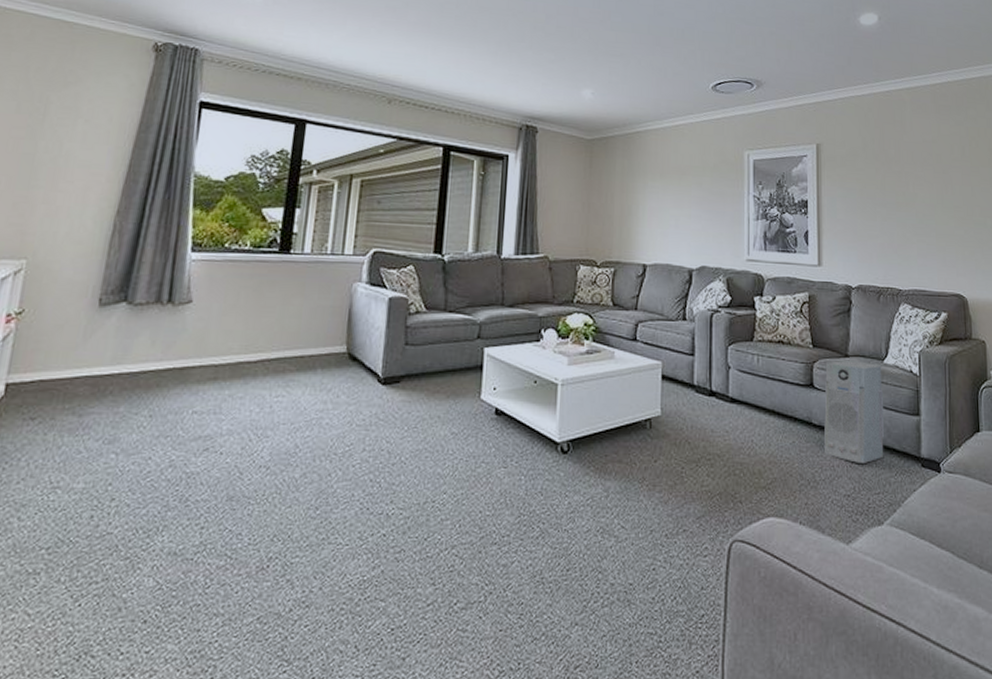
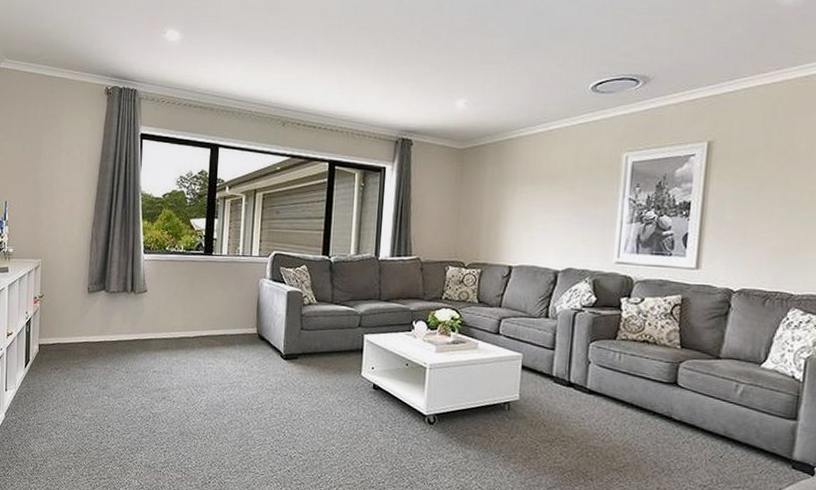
air purifier: present [823,360,885,463] -> none [682,362,758,459]

